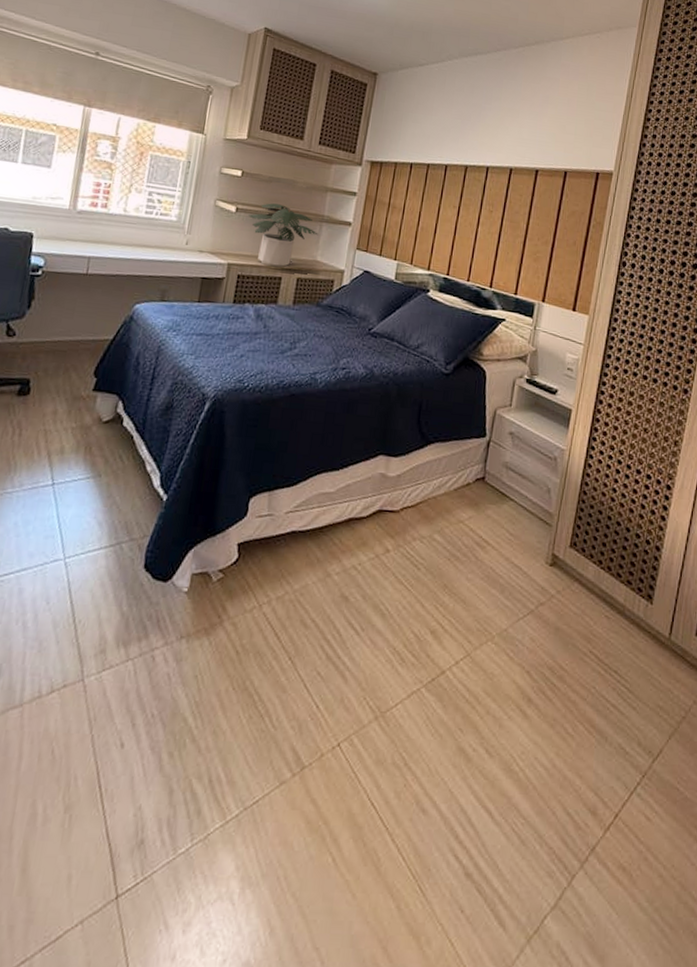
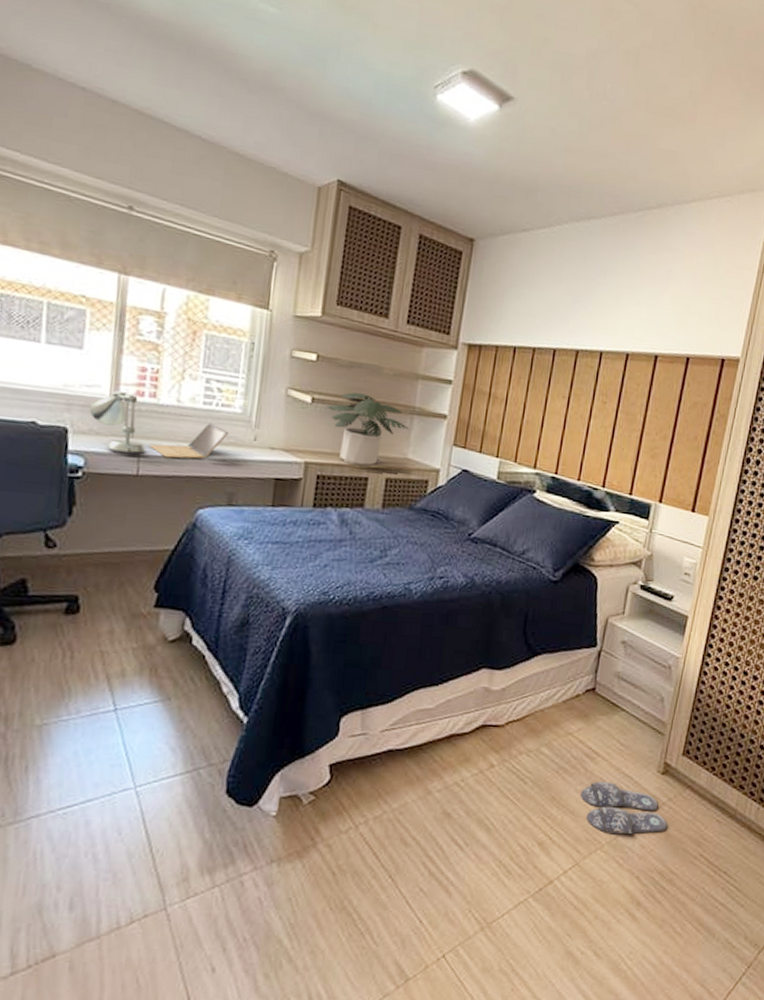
desk lamp: none [52,203,96,256] -> present [89,391,147,454]
laptop: none [98,229,165,261] -> present [149,422,229,460]
slippers: none [471,570,557,627] -> present [580,781,667,835]

